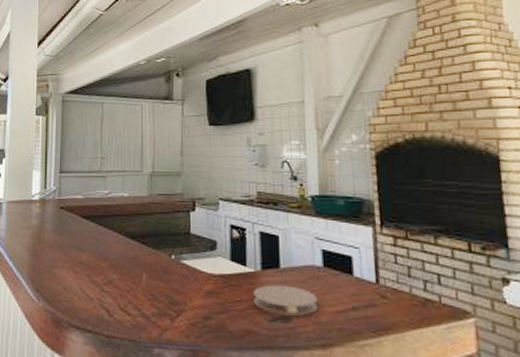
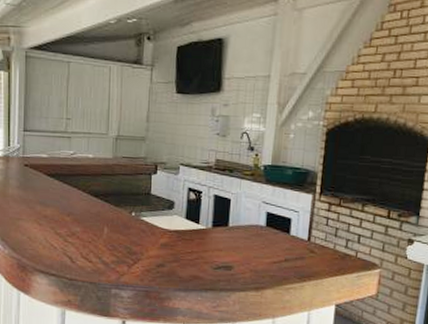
coaster: present [253,285,319,316] -> none [202,240,258,265]

